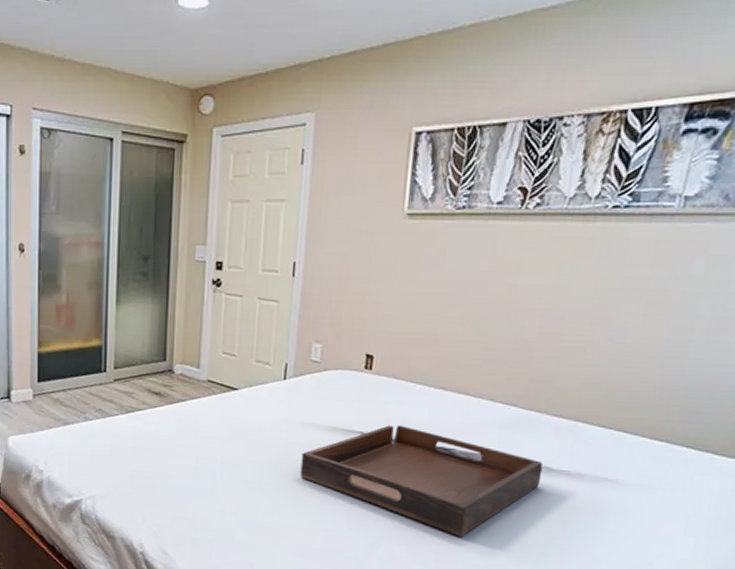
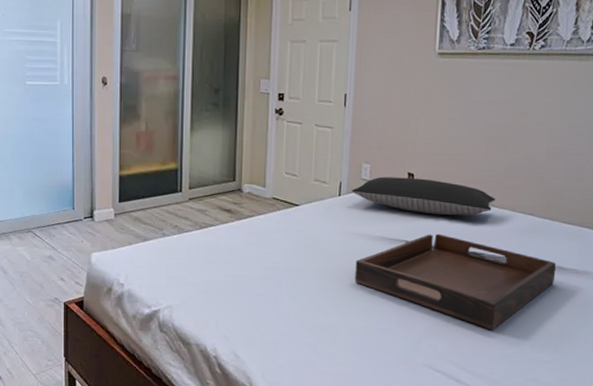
pillow: none [298,358,471,405] -> present [351,176,495,216]

